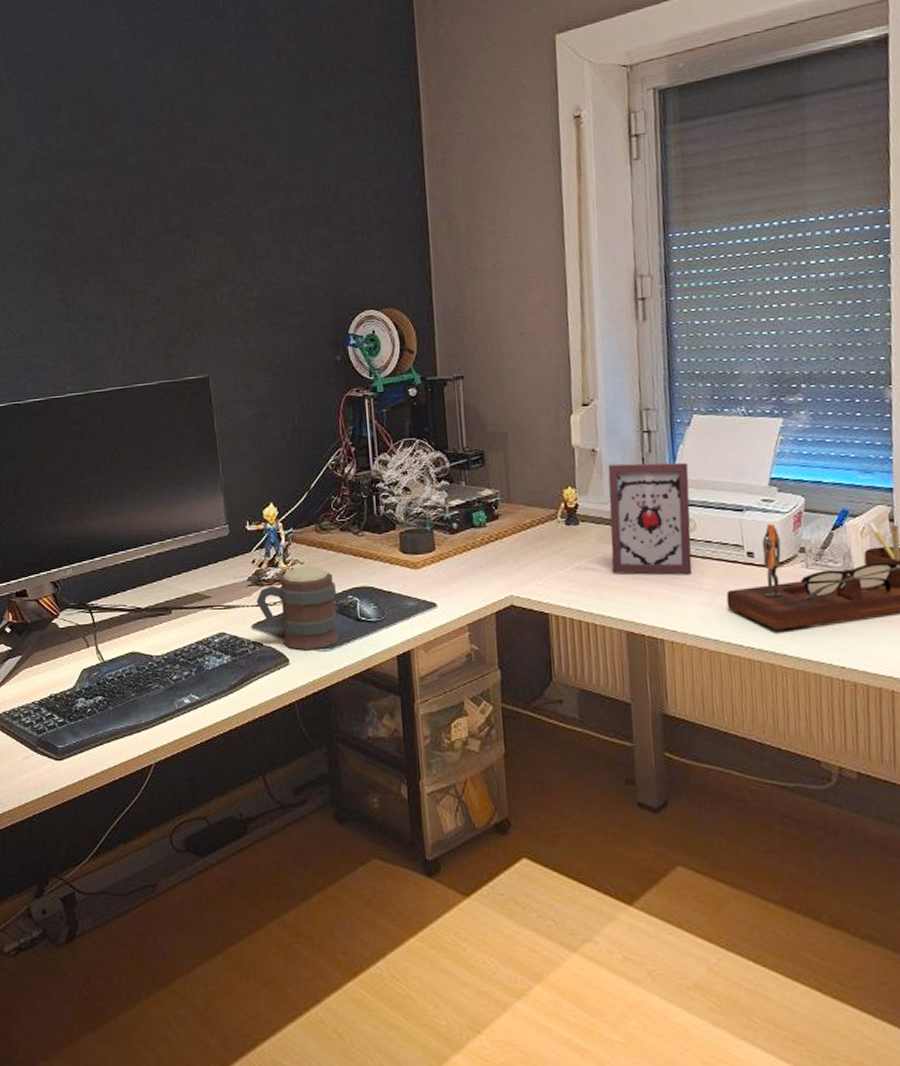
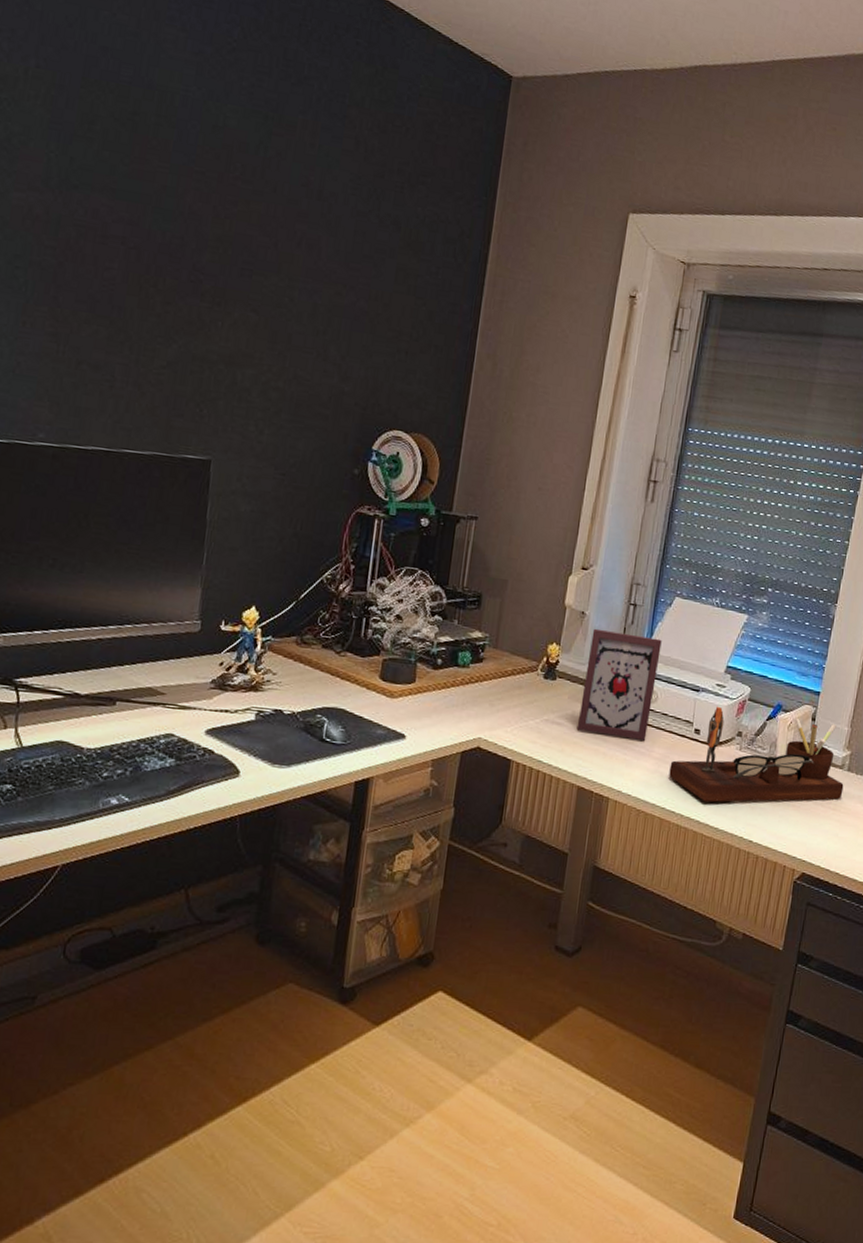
mug: present [256,565,339,651] -> none [215,676,306,765]

